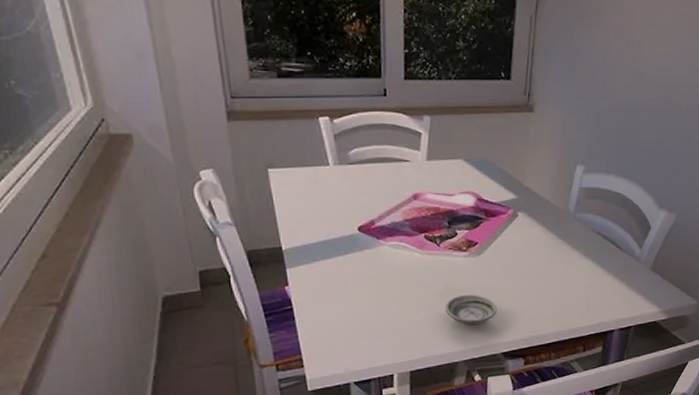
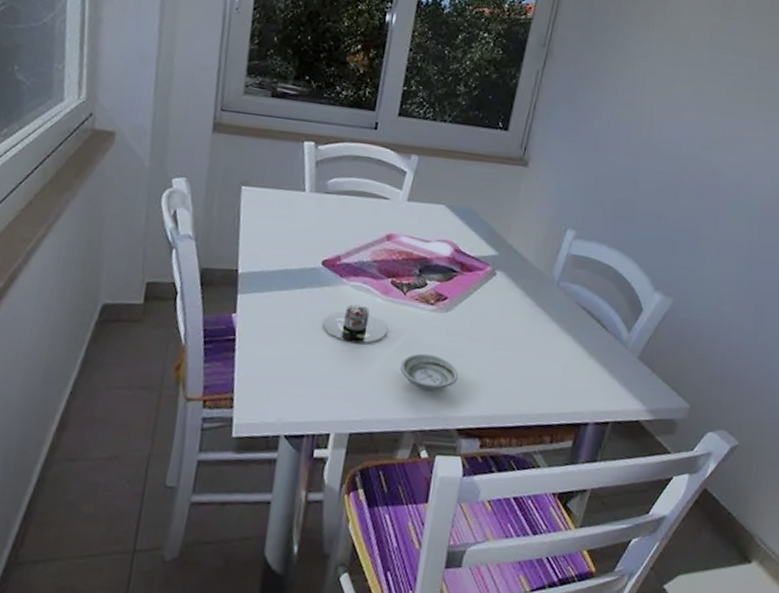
candle: none [369,261,428,295] -> present [323,304,387,343]

